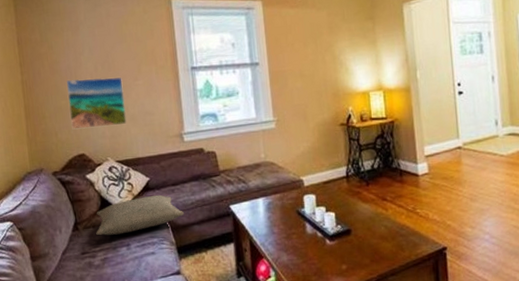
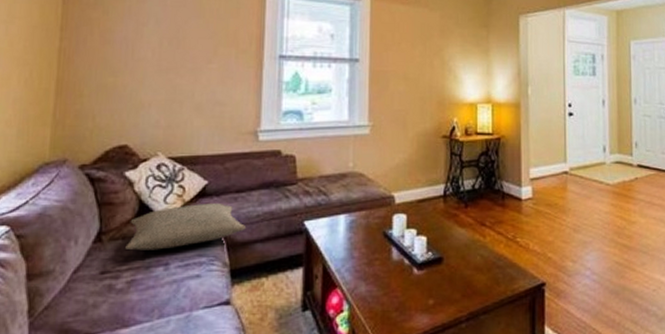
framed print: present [67,77,128,130] -> none [116,54,193,114]

